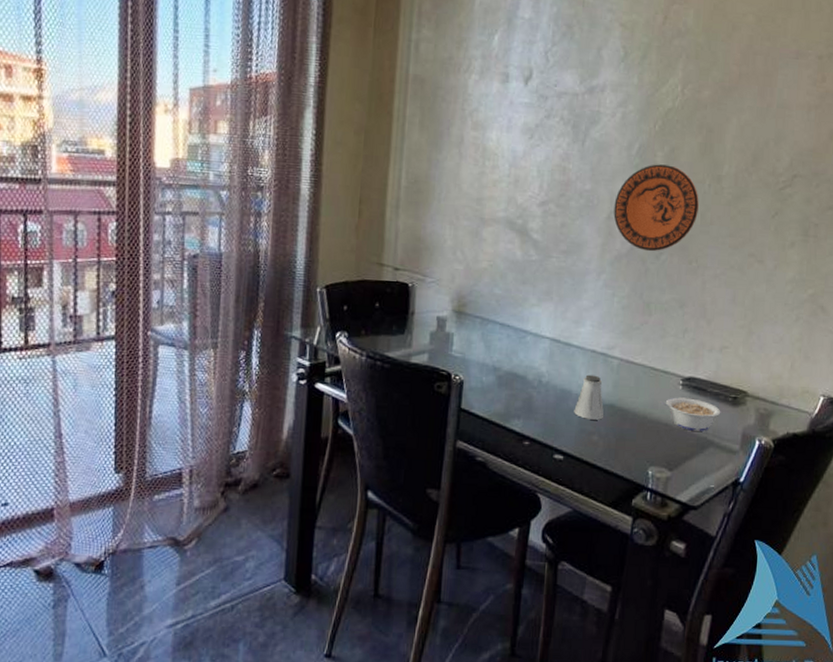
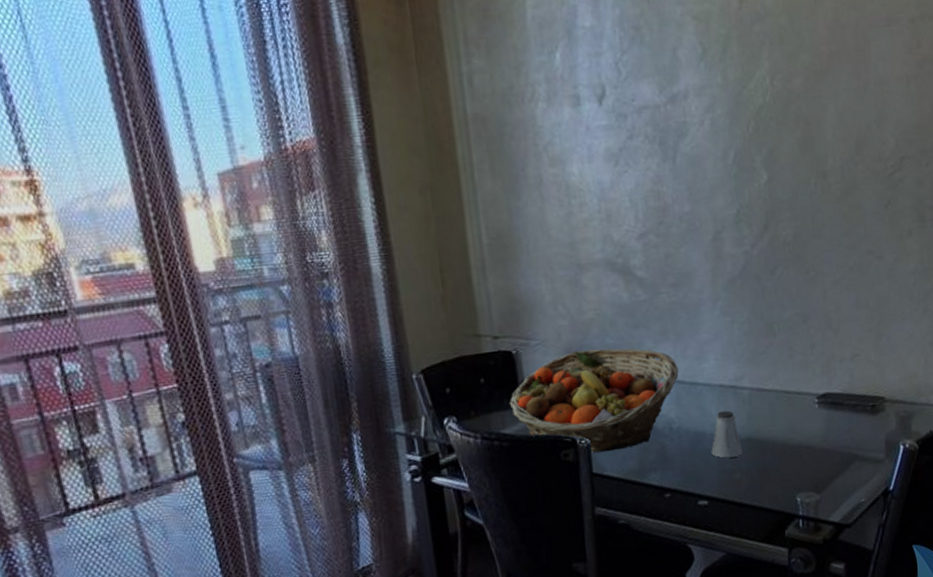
fruit basket: none [397,294,556,392] -> present [509,348,679,453]
decorative plate: present [613,164,699,252] -> none [718,169,808,269]
legume: present [659,397,721,431] -> none [797,414,861,449]

